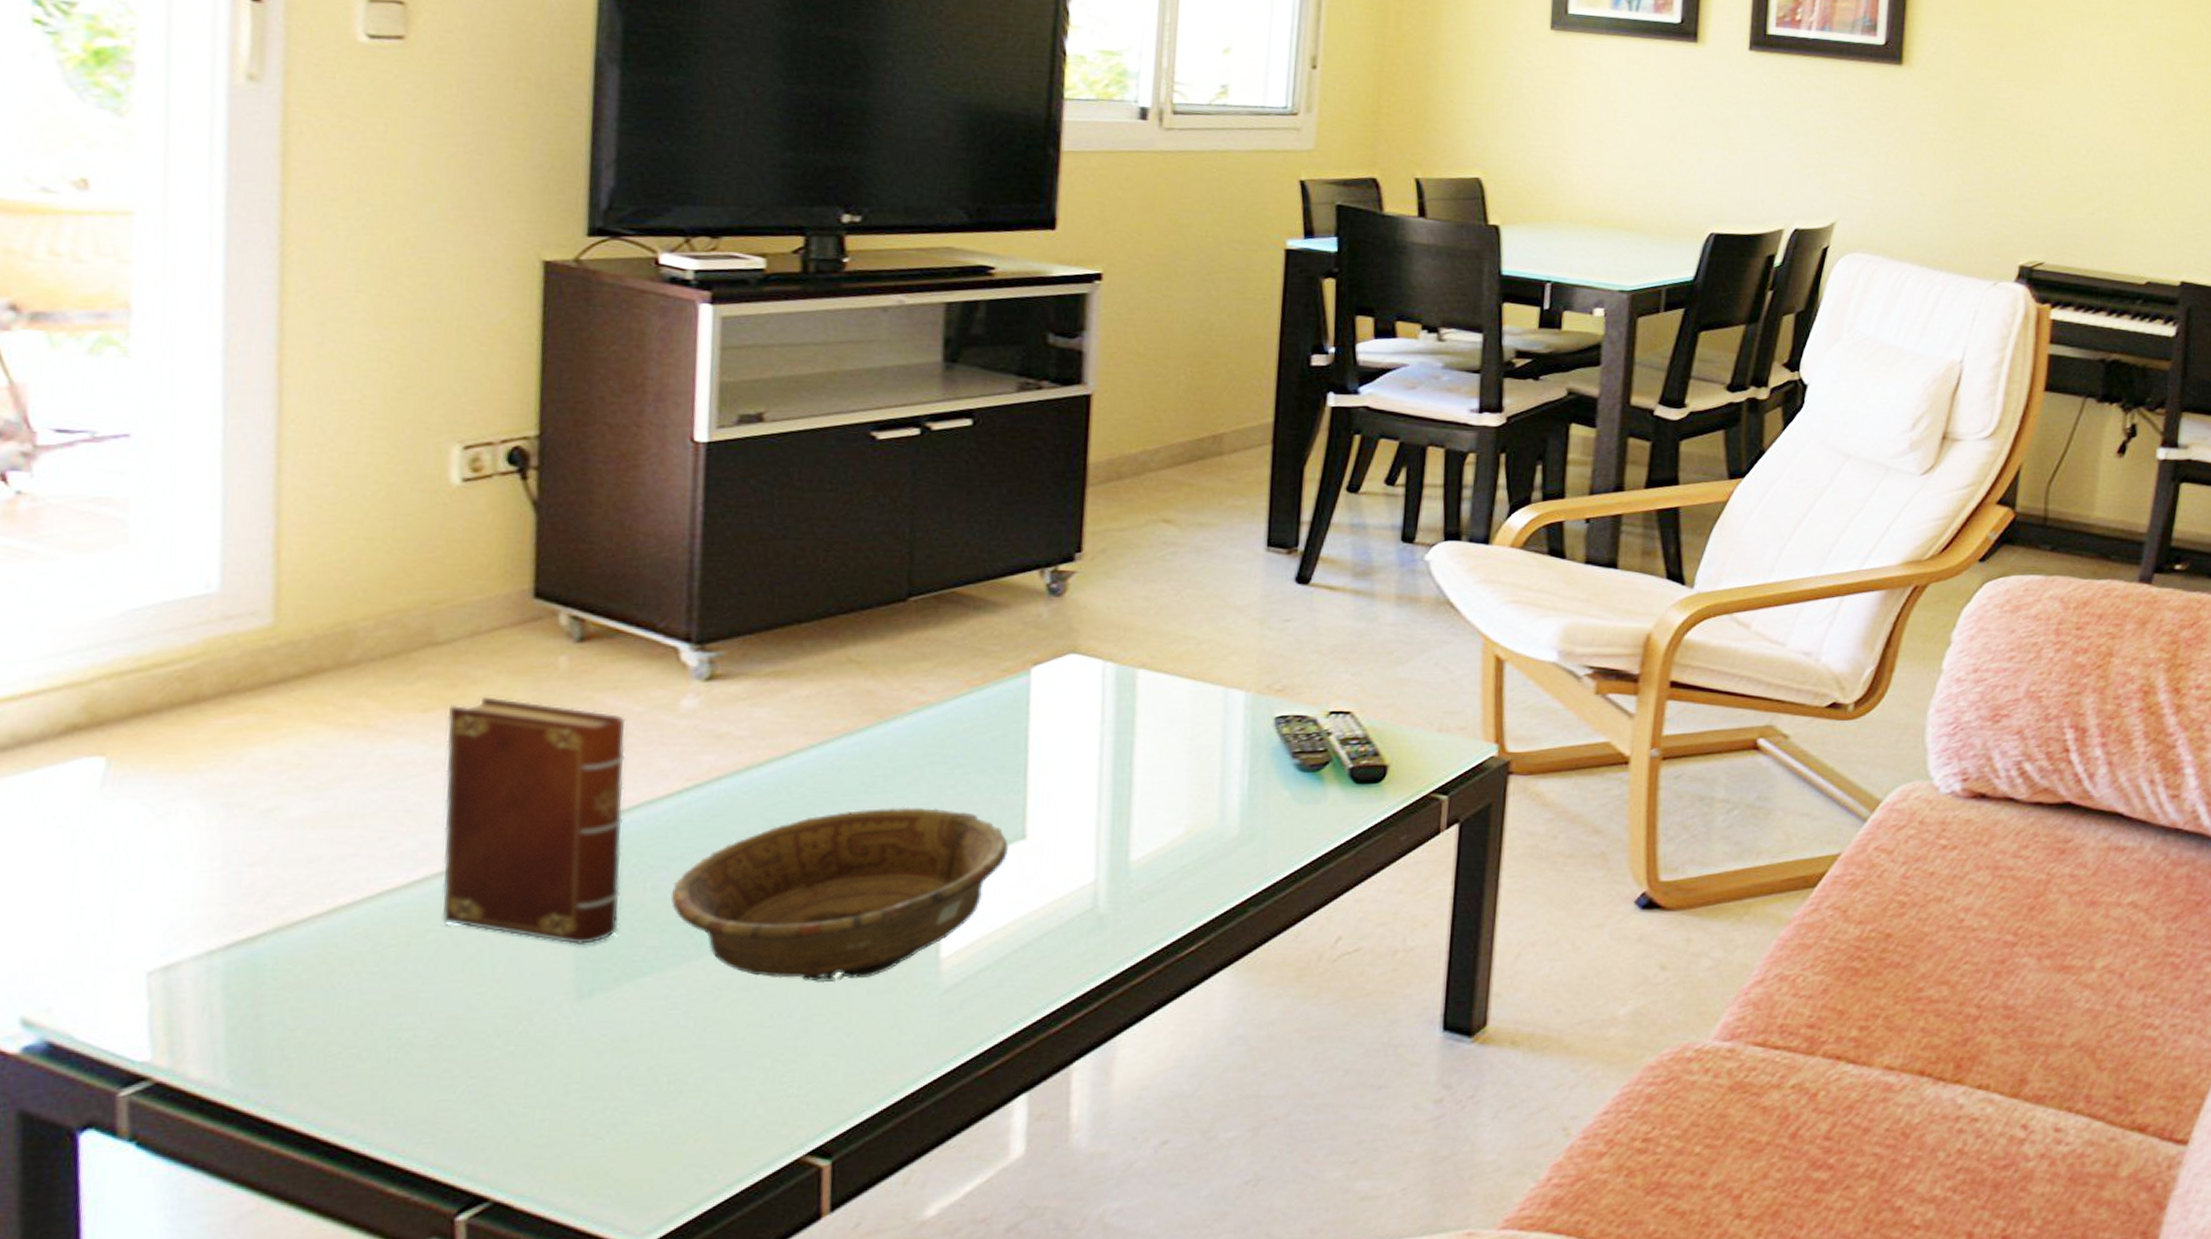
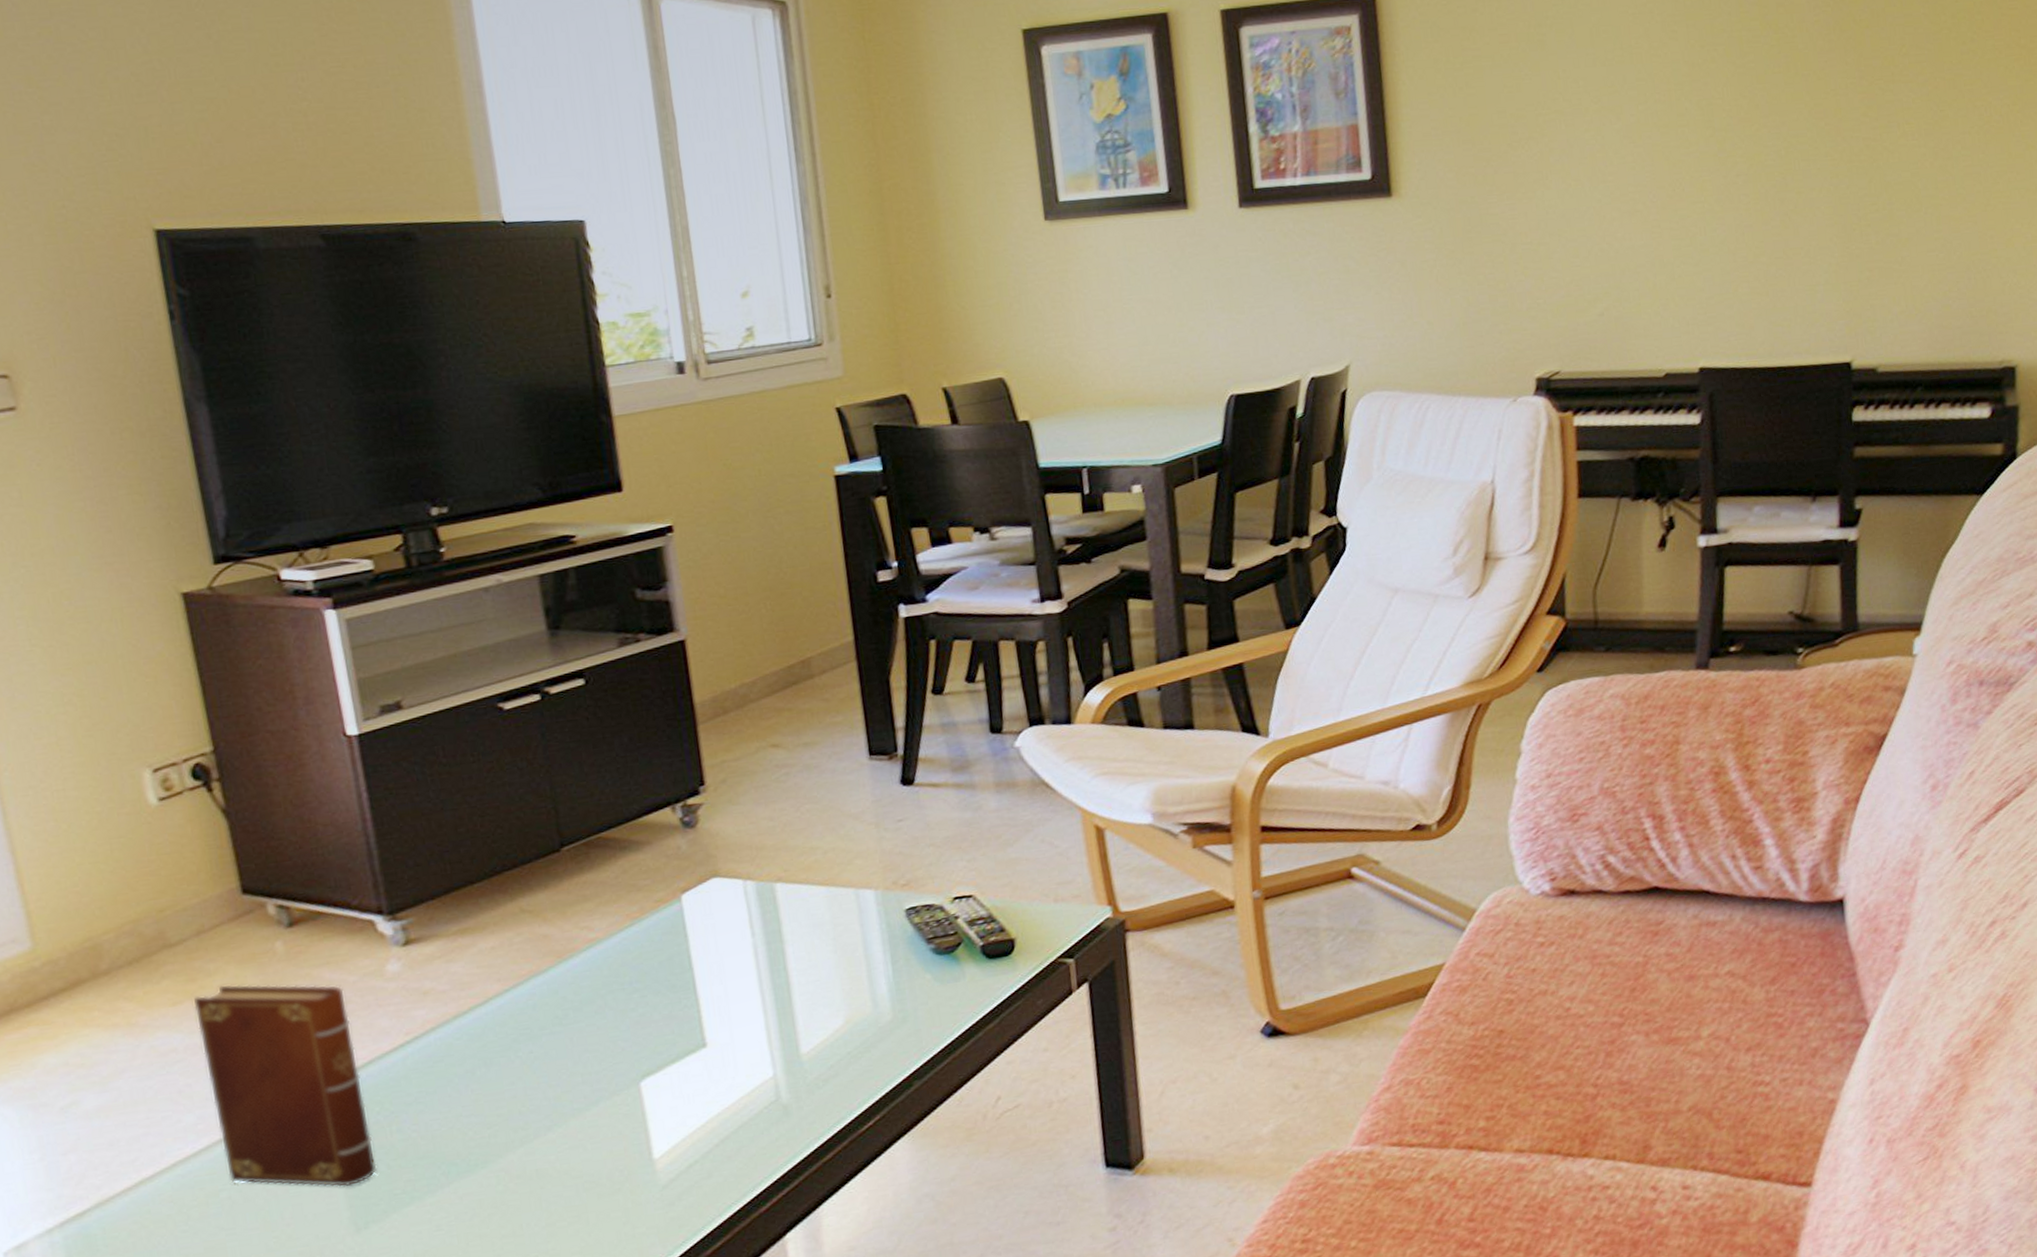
decorative bowl: present [670,807,1009,983] -> none [414,1029,694,1194]

